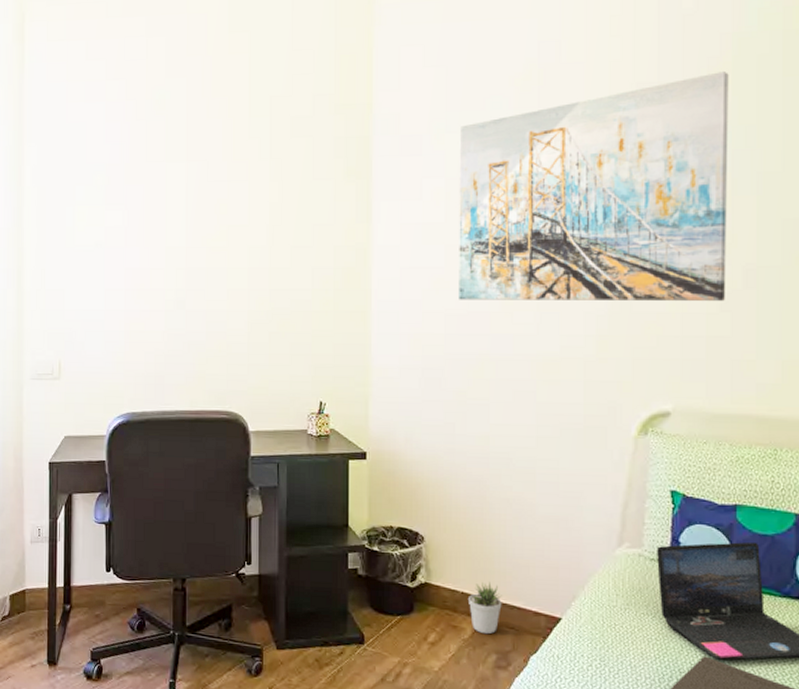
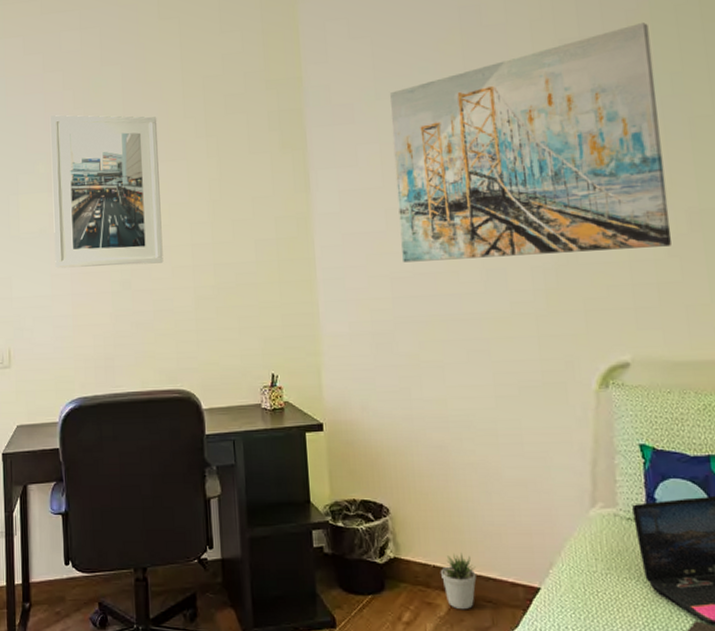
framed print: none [109,126,221,285] -> present [50,115,164,269]

